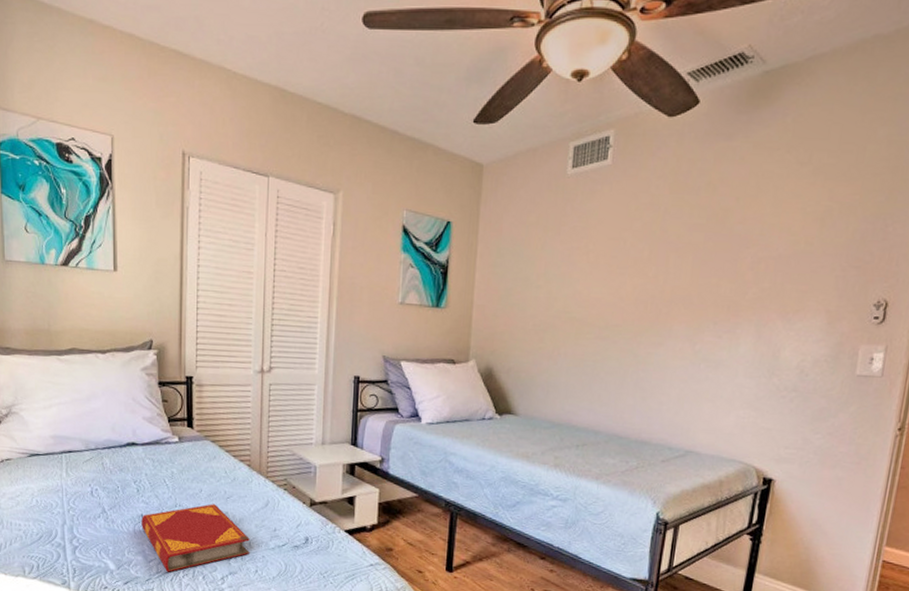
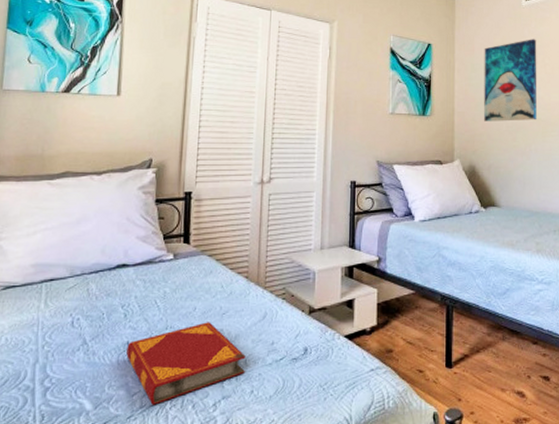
wall art: none [507,218,581,319] -> present [484,39,537,122]

